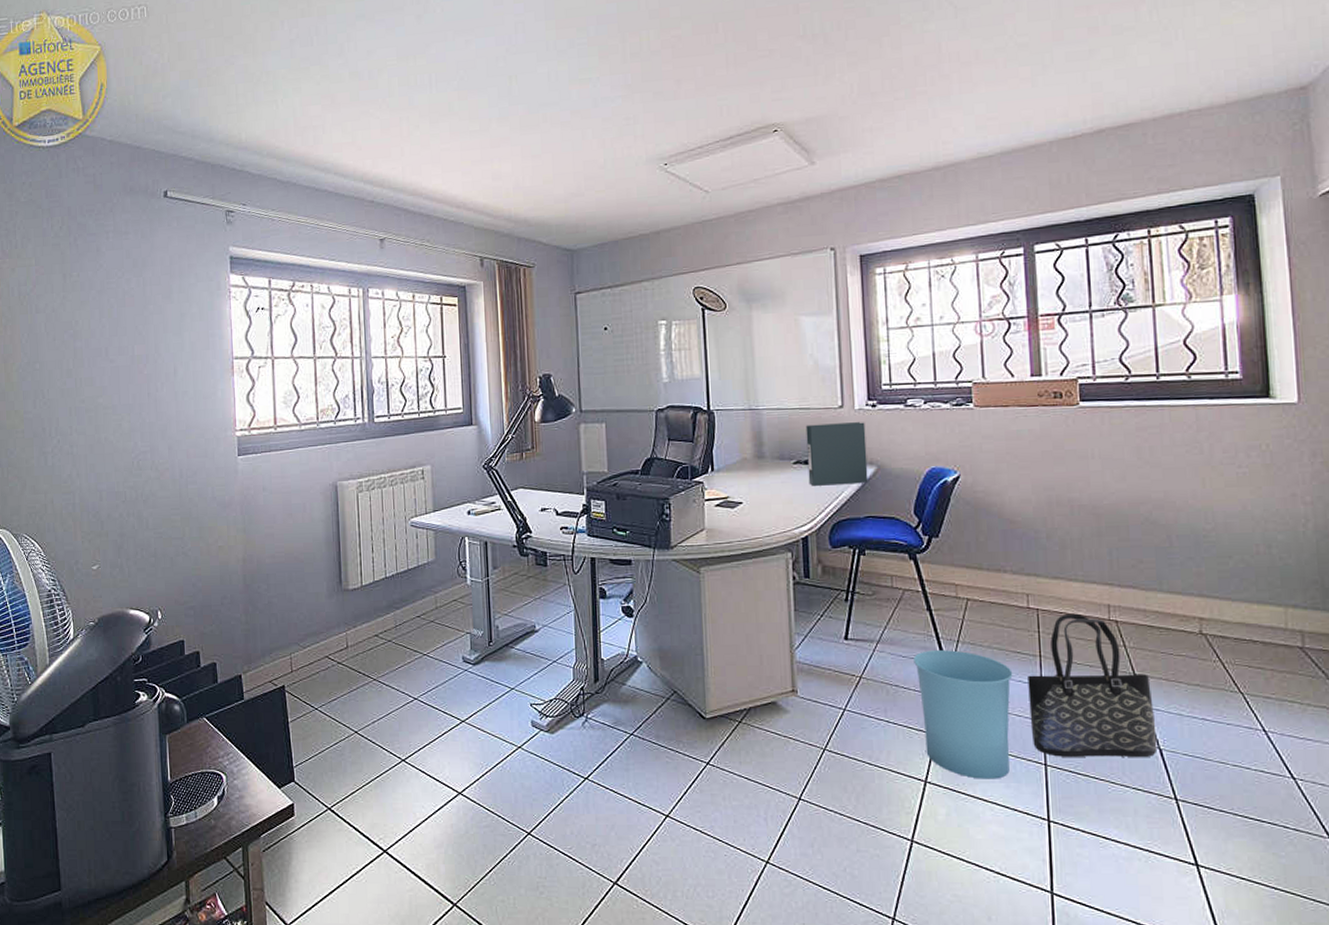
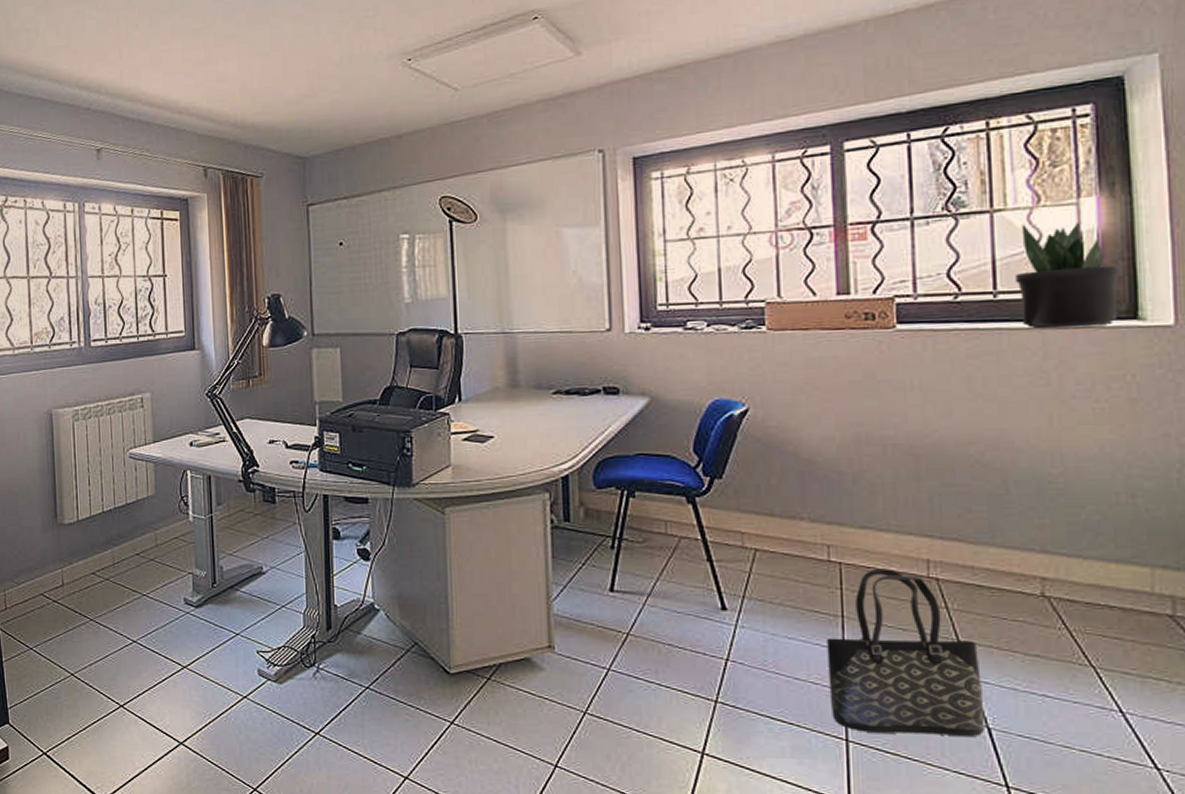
binder: present [805,422,868,486] -> none [567,347,640,419]
waste bin: present [914,650,1013,779] -> none [690,606,809,754]
planter: none [1174,315,1256,406] -> present [1015,221,1121,329]

